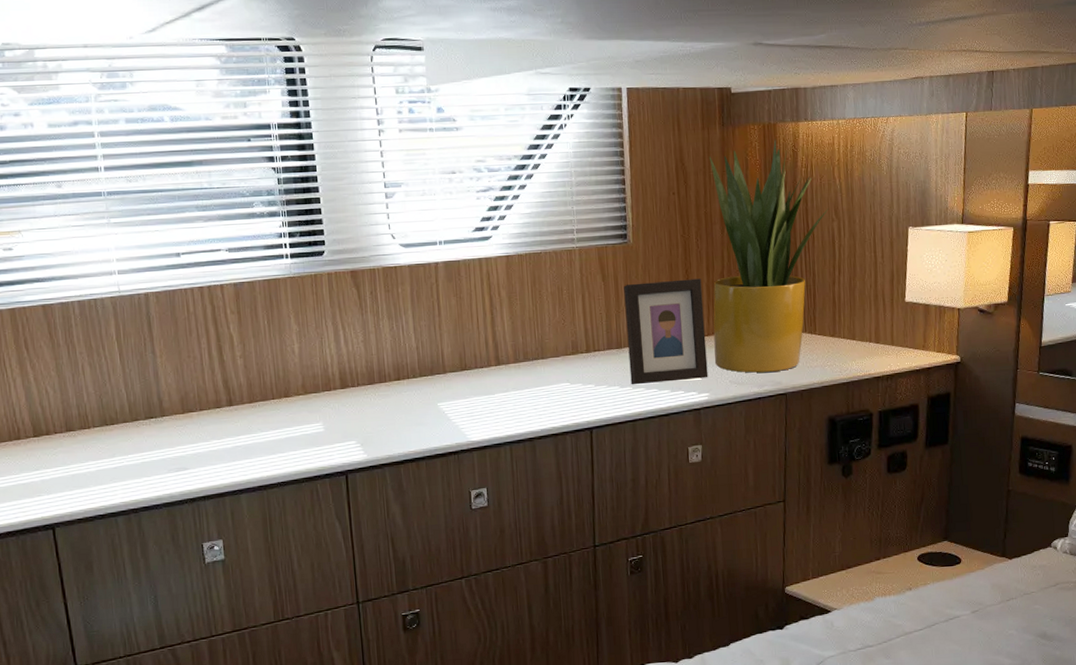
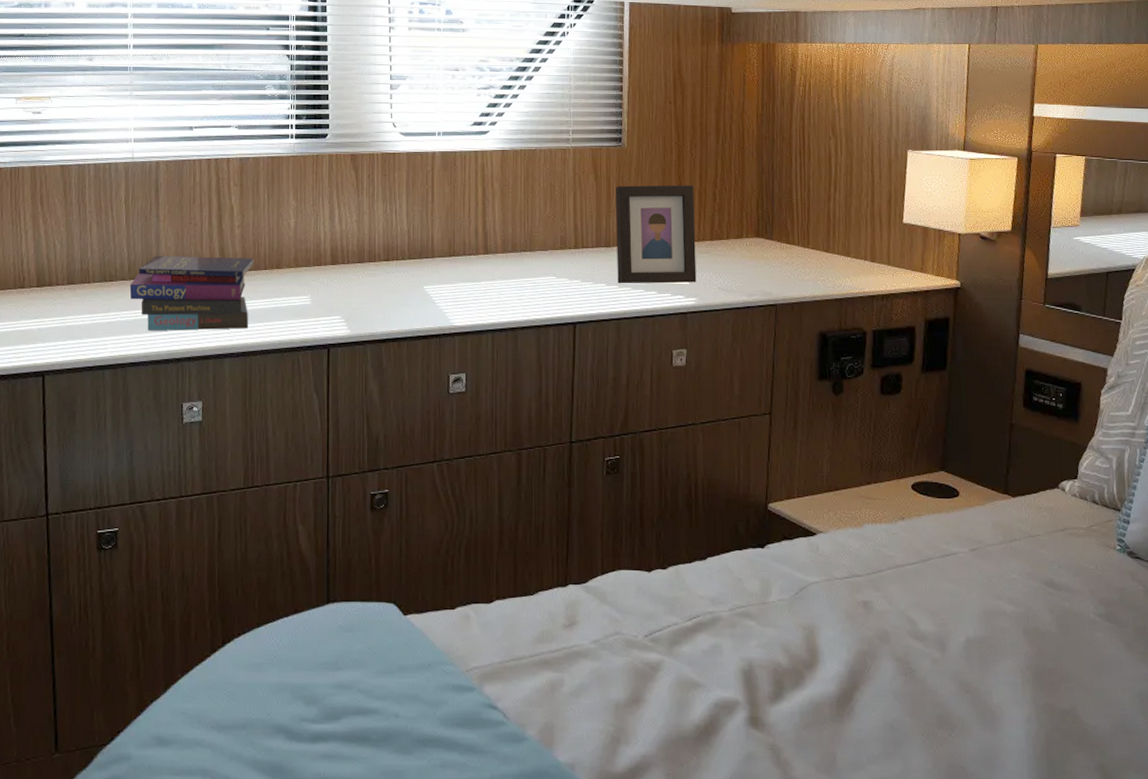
books: none [132,388,261,473] -> present [129,255,254,331]
planter: present [708,139,828,373] -> none [703,58,826,282]

